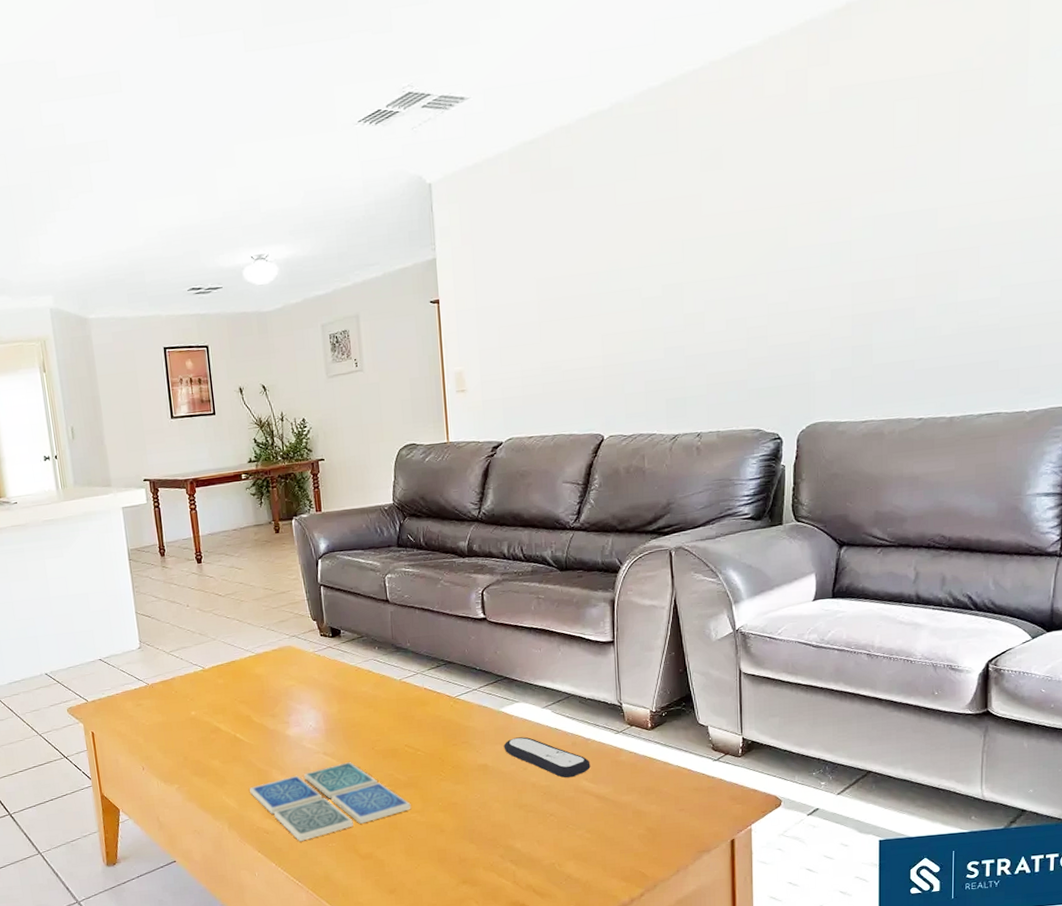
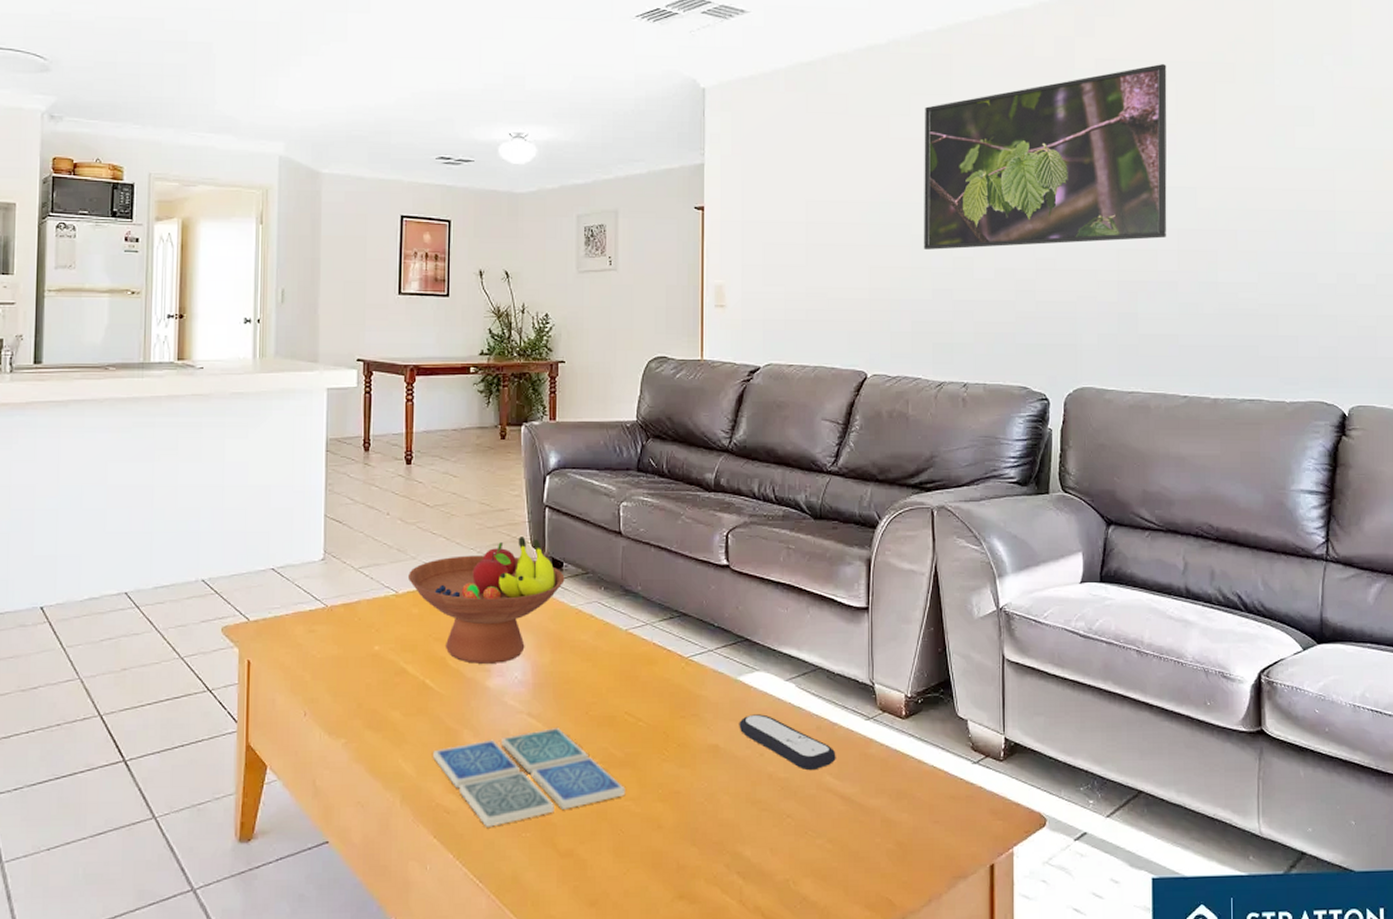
fruit bowl: none [211,612,343,718] -> present [408,537,565,664]
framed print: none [651,82,908,311] -> present [924,64,1167,250]

